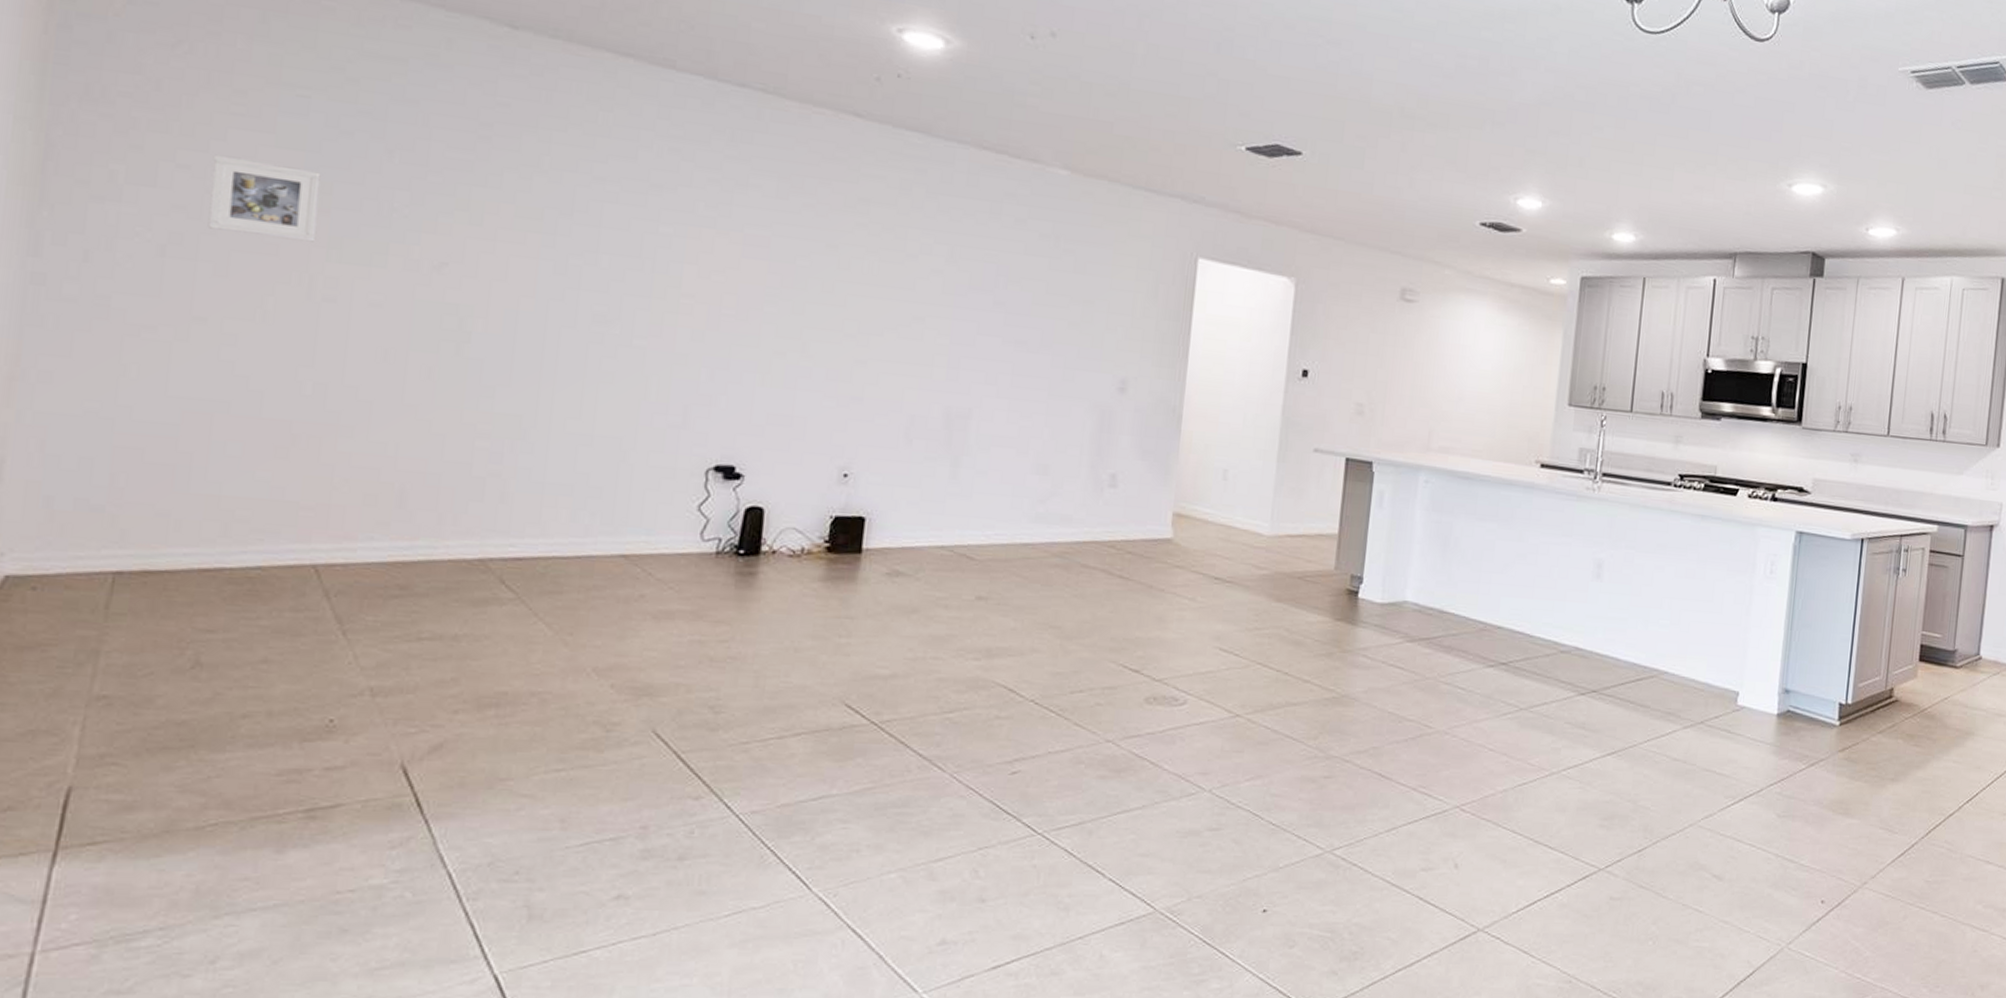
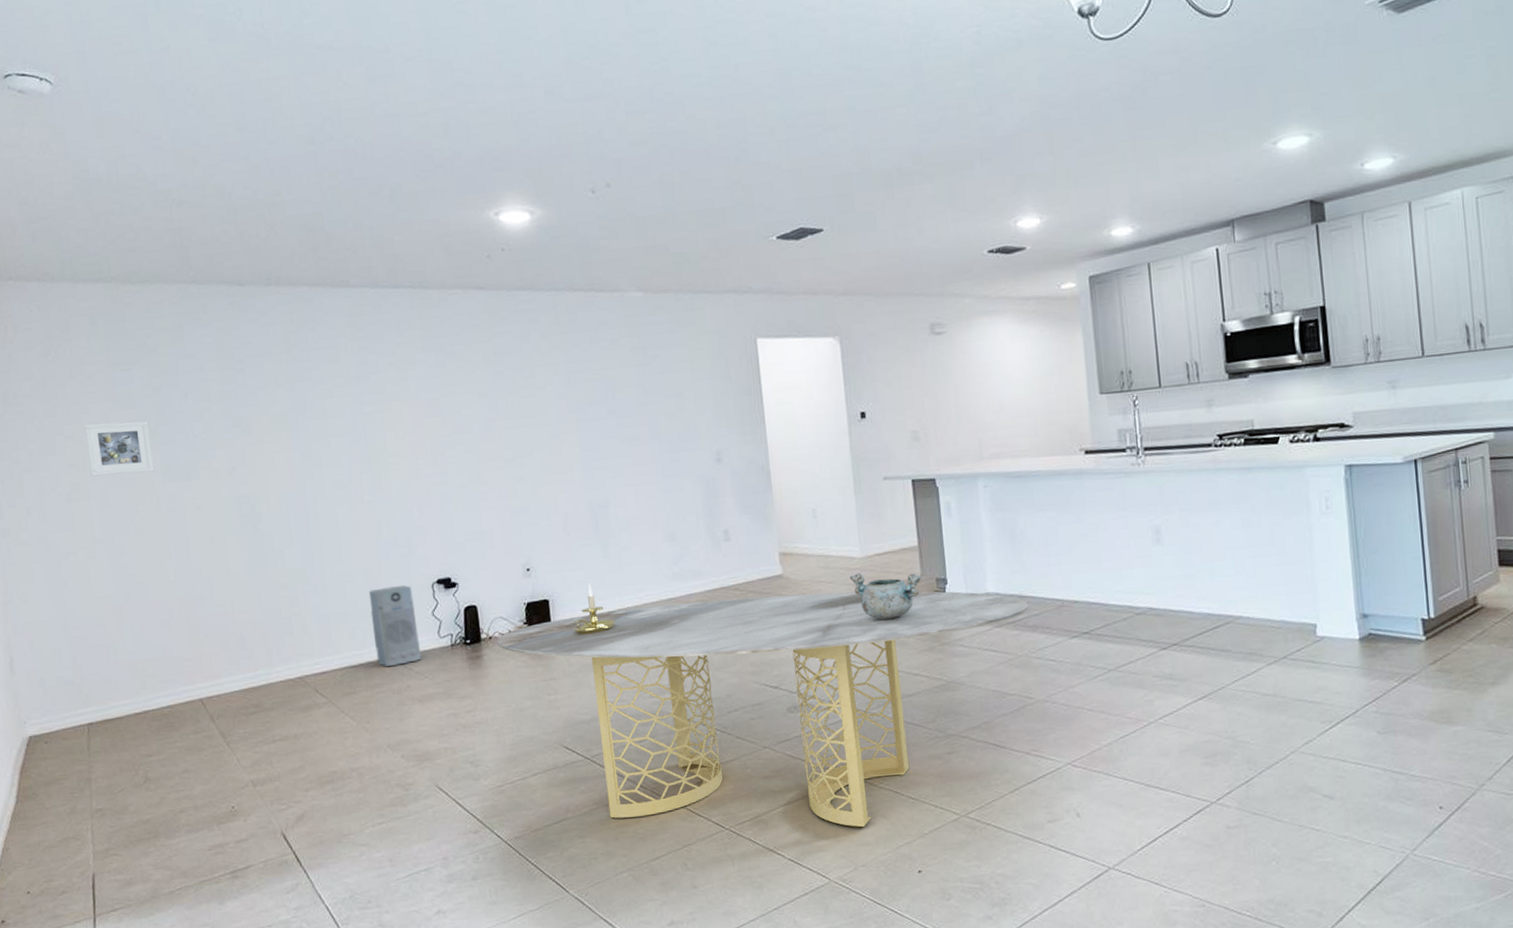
air purifier: none [603,462,677,567] -> present [368,585,421,667]
dining table: none [782,544,1448,852] -> present [497,591,1029,828]
candle holder: none [890,506,950,570] -> present [573,583,616,635]
decorative bowl: none [1251,553,1335,613] -> present [849,573,922,620]

